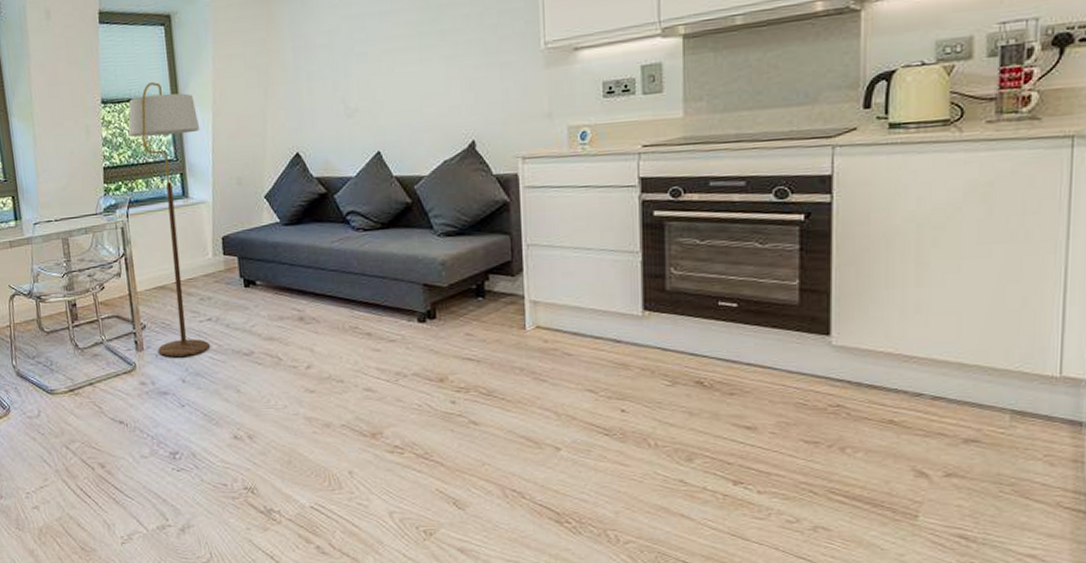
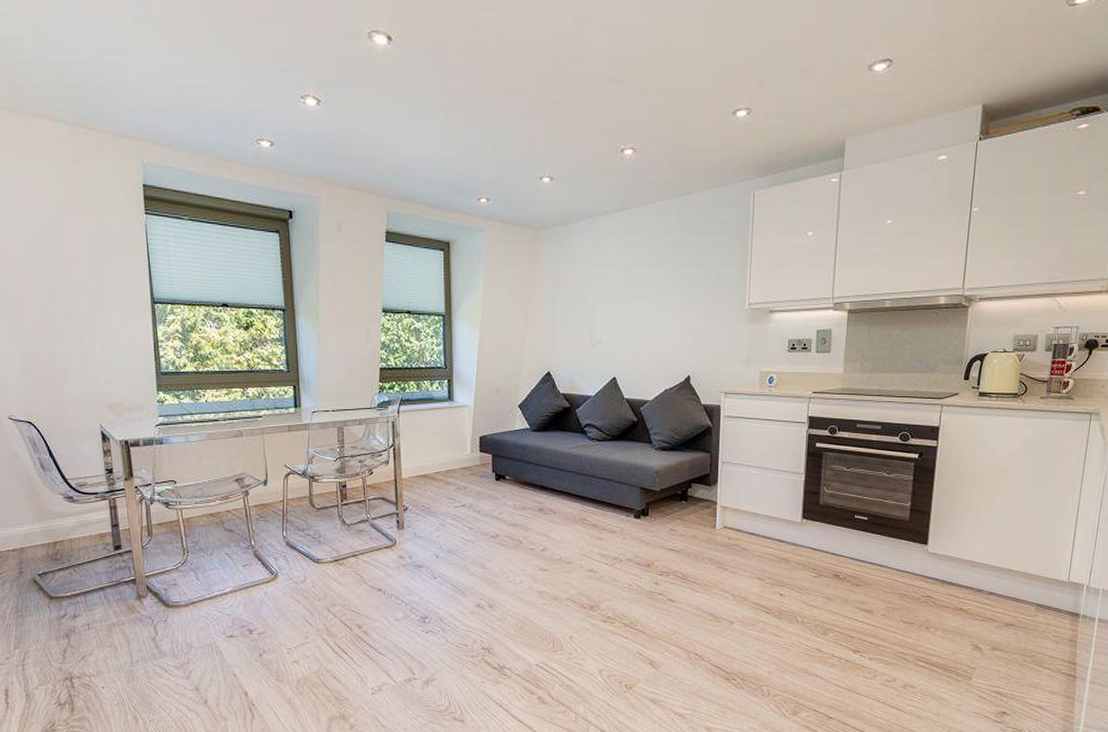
floor lamp: present [128,82,211,357] -> none [404,299,468,536]

